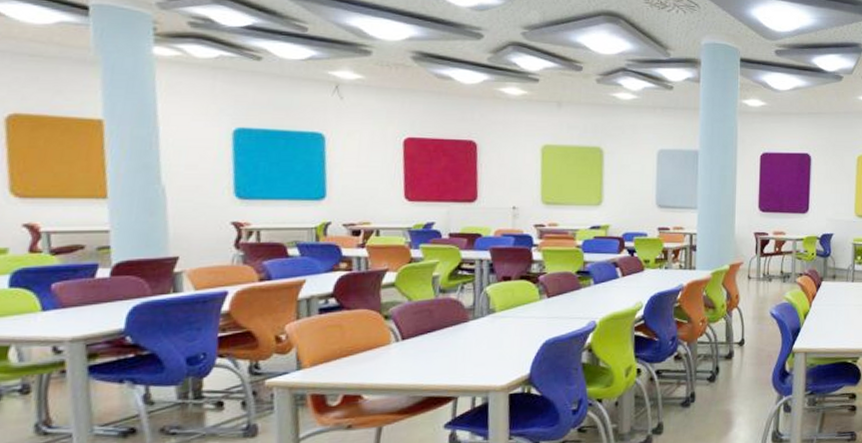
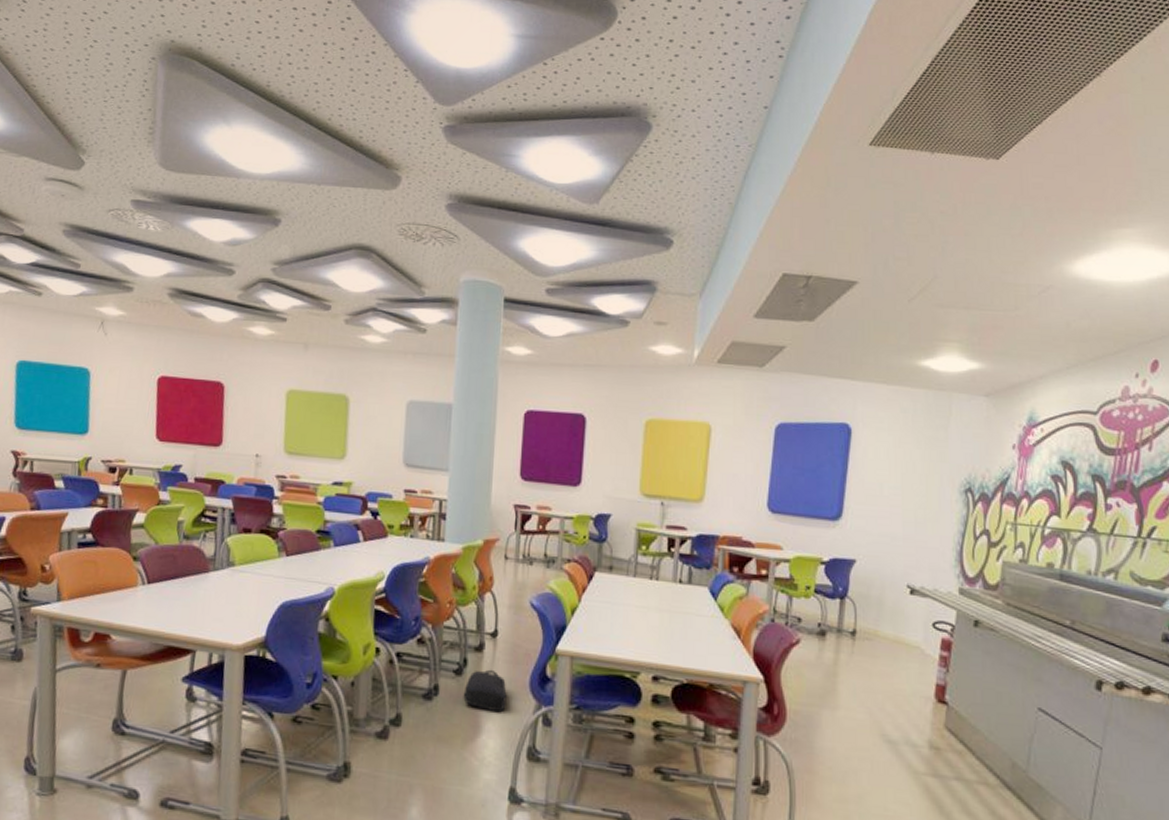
backpack: none [717,372,754,408] -> present [463,669,507,713]

